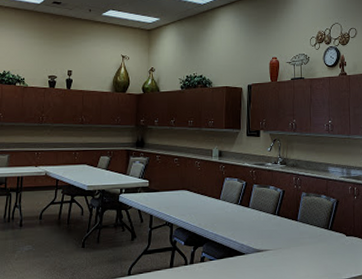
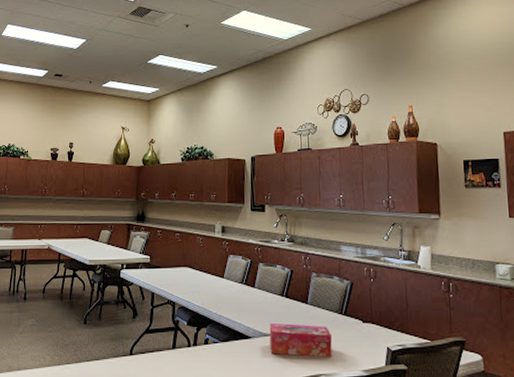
tissue box: none [262,239,319,269] -> present [269,322,332,357]

